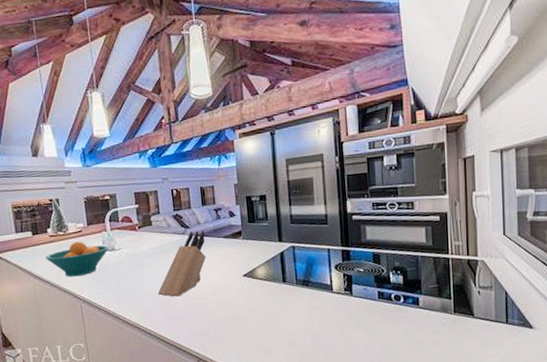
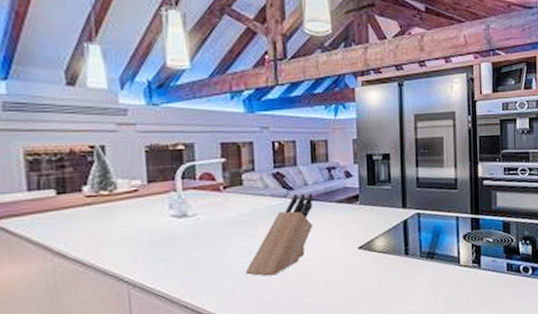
fruit bowl: present [45,241,109,277] -> none [74,204,179,254]

